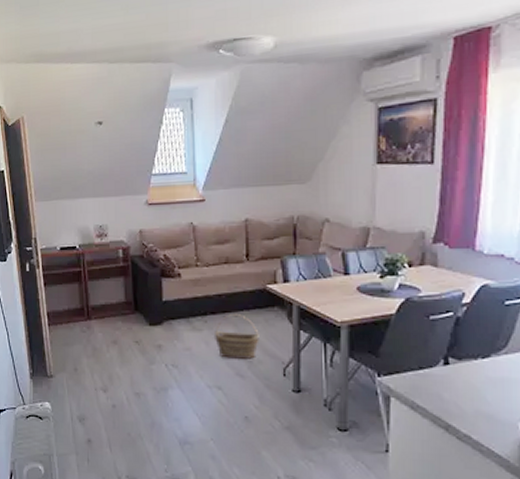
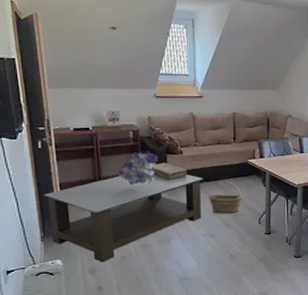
coffee table: none [32,303,207,410] -> present [44,174,203,263]
bouquet: none [106,274,152,316] -> present [117,151,158,185]
decorative box: none [142,288,186,312] -> present [149,163,187,181]

